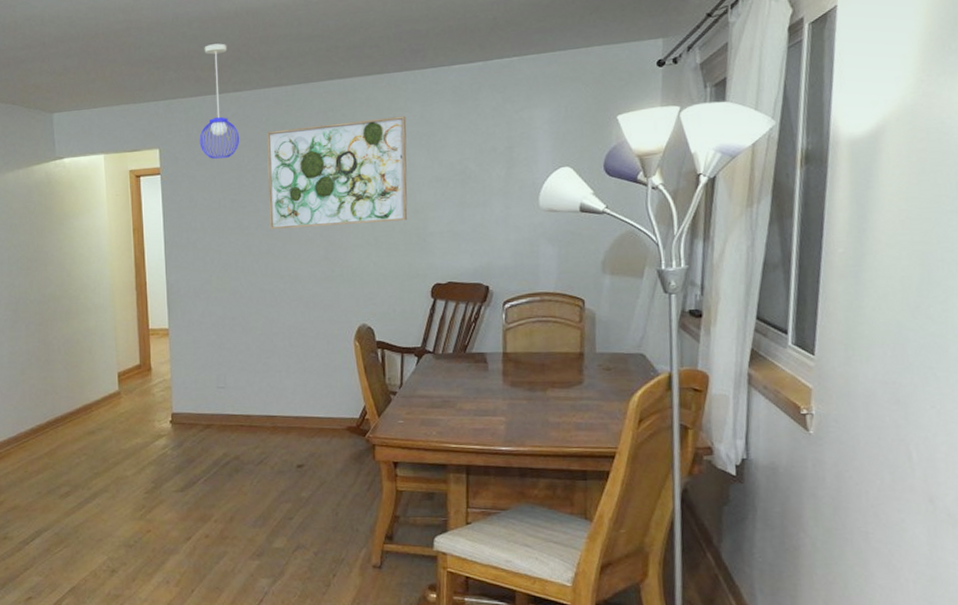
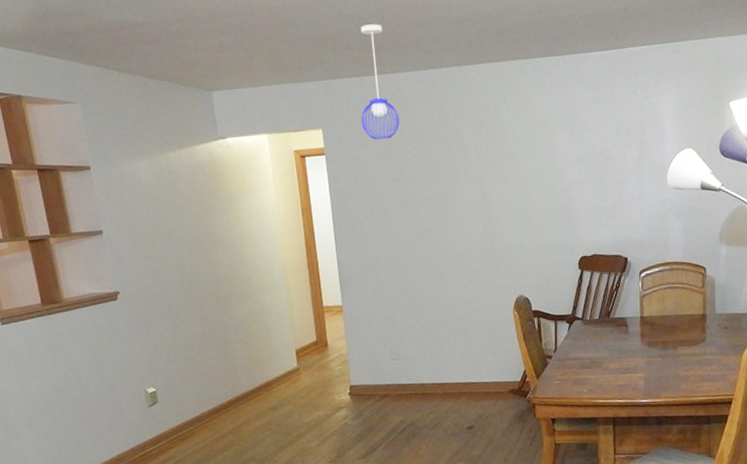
wall art: present [266,115,408,230] -> none [424,99,556,208]

